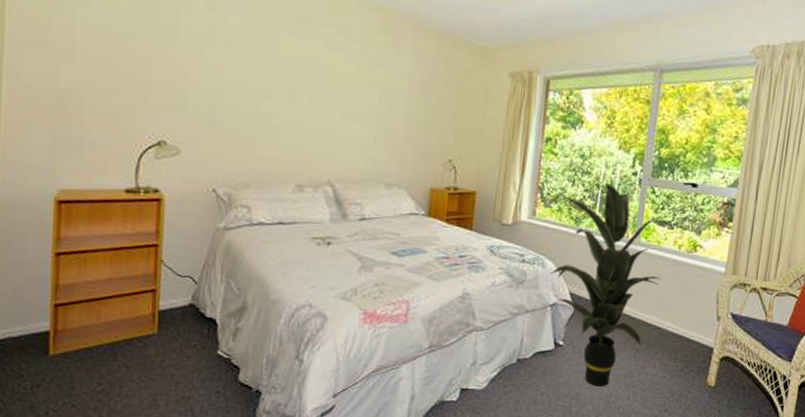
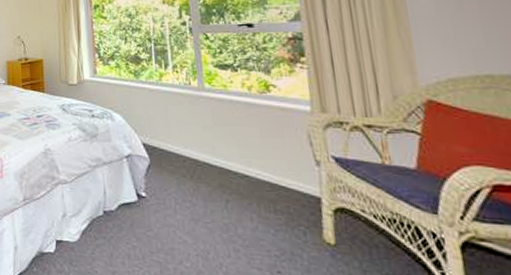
indoor plant: present [550,183,662,387] -> none [110,36,237,242]

